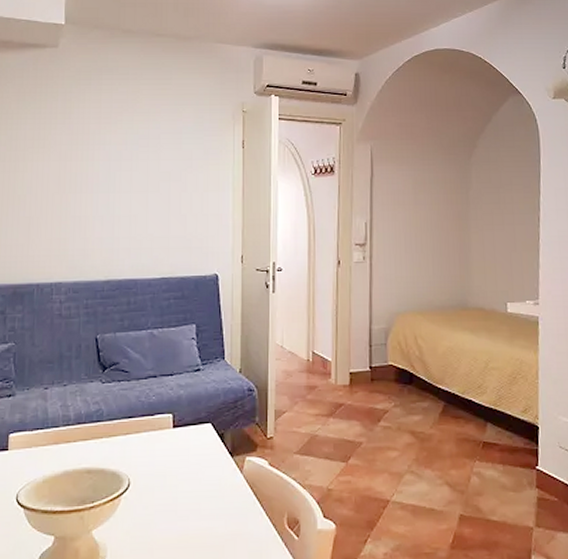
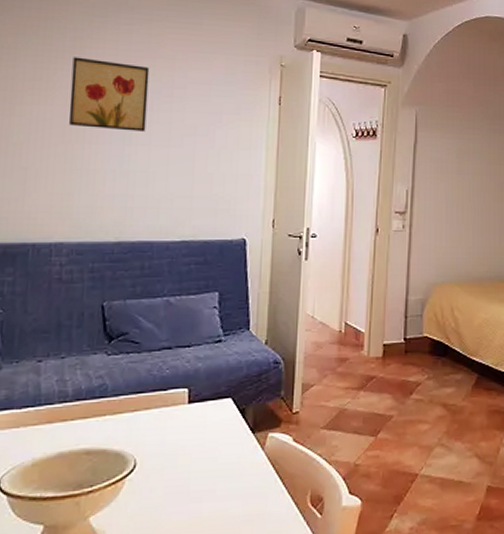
wall art: none [62,117,128,180] -> present [68,57,150,132]

